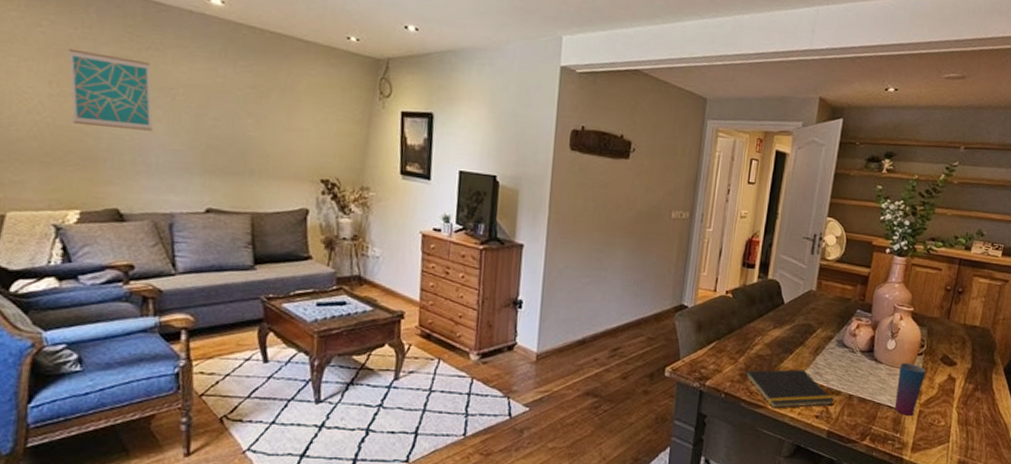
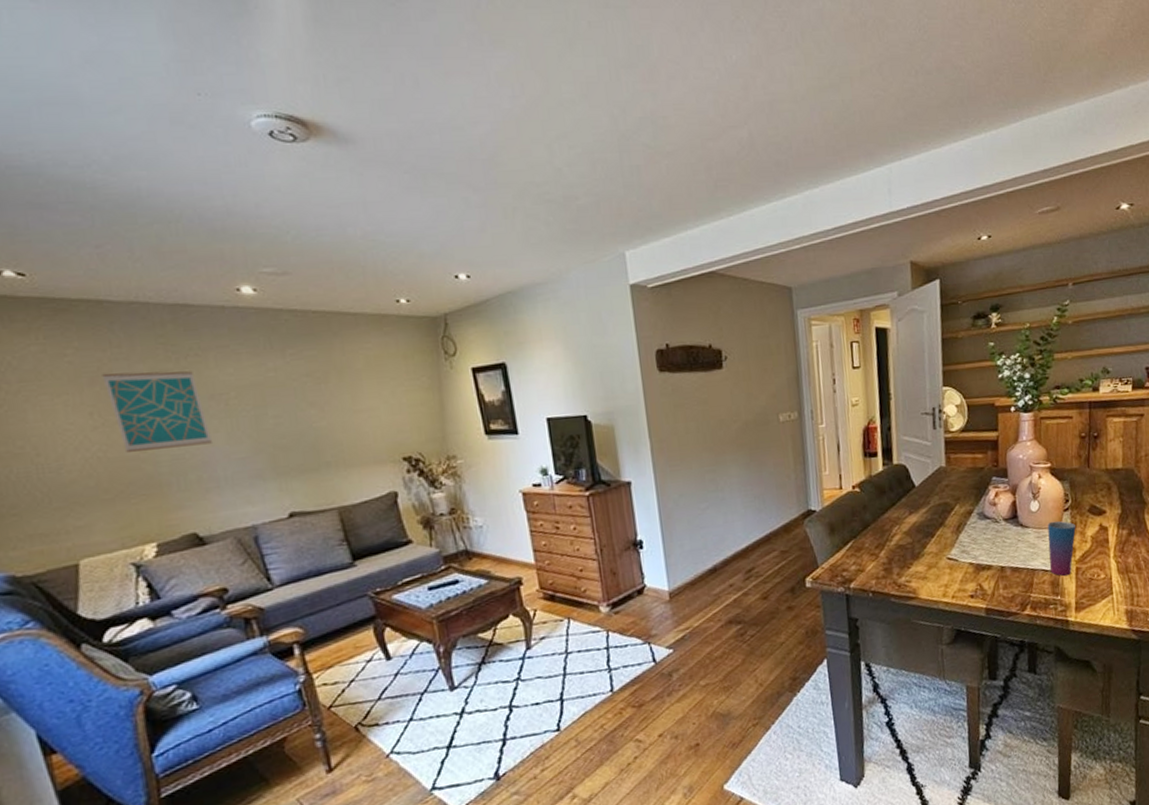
notepad: present [742,369,835,408] -> none [887,550,987,597]

